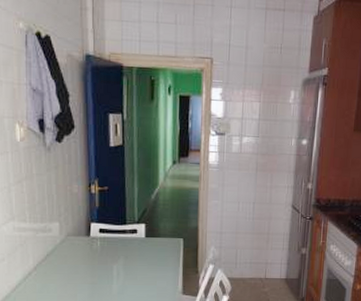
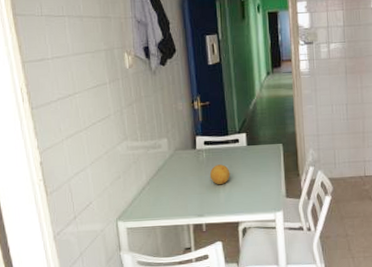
fruit: none [103,255,125,275] -> present [209,164,230,184]

